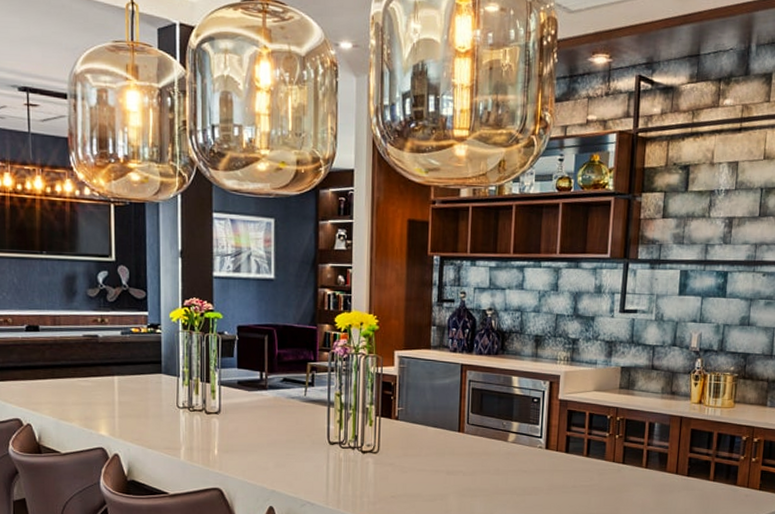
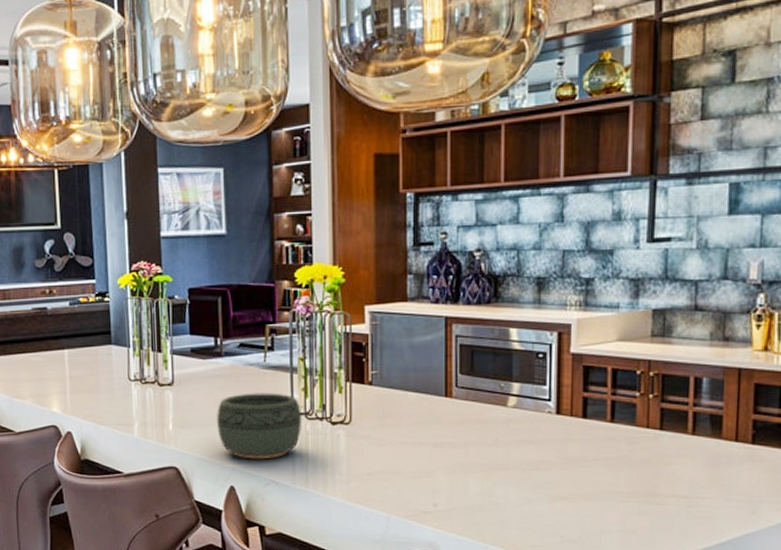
bowl: none [260,423,337,483] -> present [217,393,302,460]

